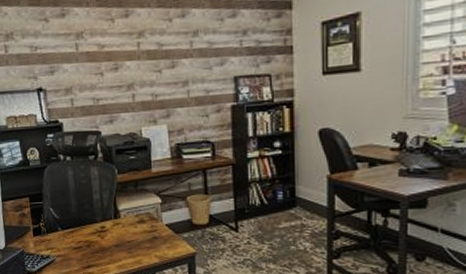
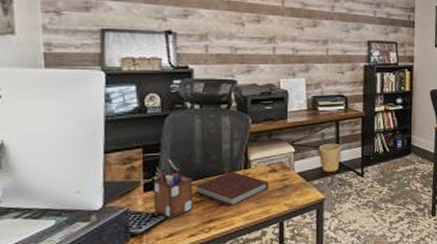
desk organizer: none [39,214,73,262] -> present [153,166,193,219]
notebook: none [73,221,139,254] -> present [195,171,269,206]

